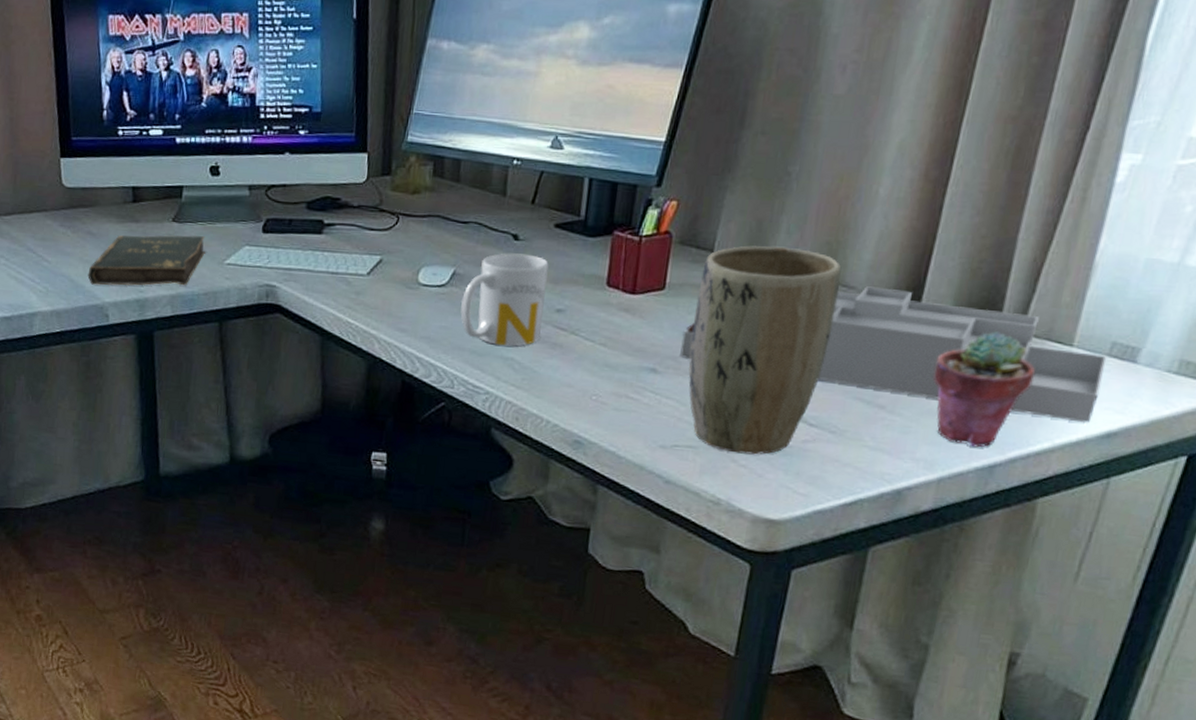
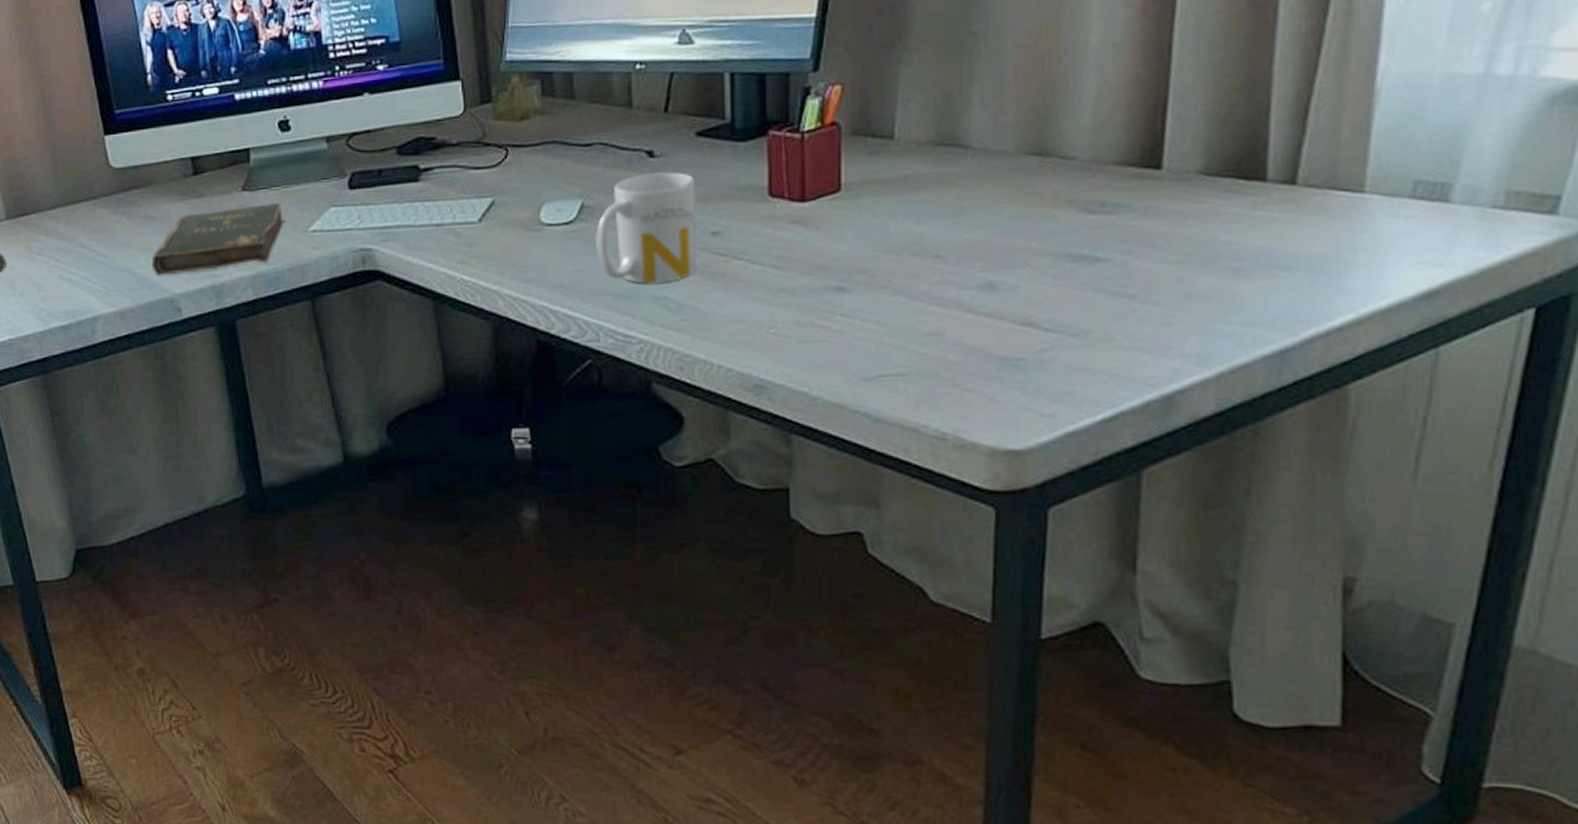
desk organizer: present [680,286,1107,423] -> none [870,152,1411,284]
plant pot: present [688,245,841,455] -> none [881,121,1058,376]
potted succulent: present [933,331,1035,448] -> none [1192,187,1320,331]

